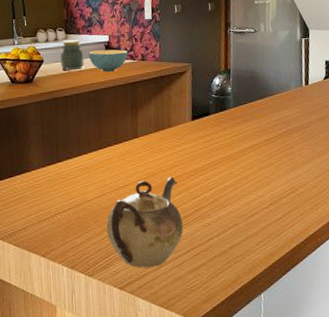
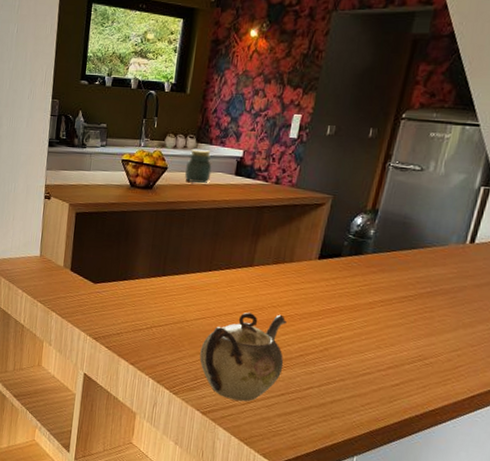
cereal bowl: present [88,49,128,73] -> none [216,165,261,192]

